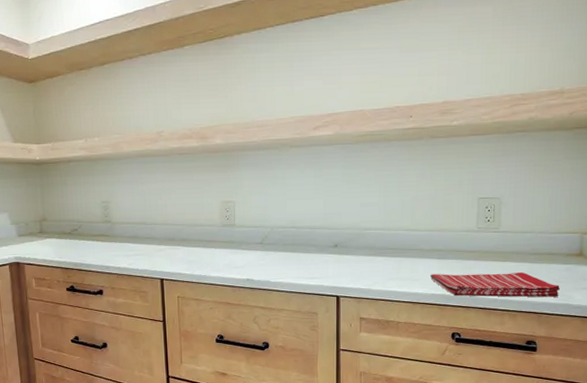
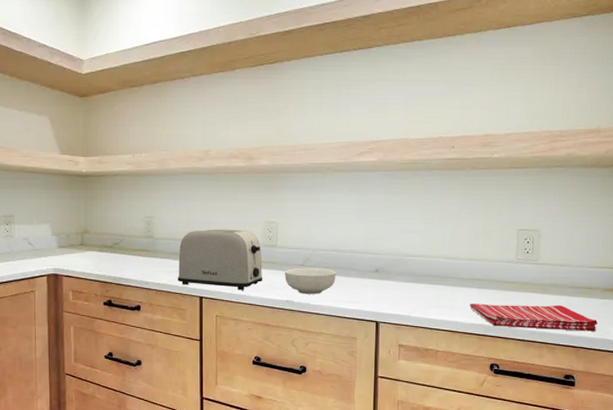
toaster: none [137,210,223,271] -> present [177,229,263,290]
cereal bowl: none [244,245,295,272] -> present [285,267,336,295]

